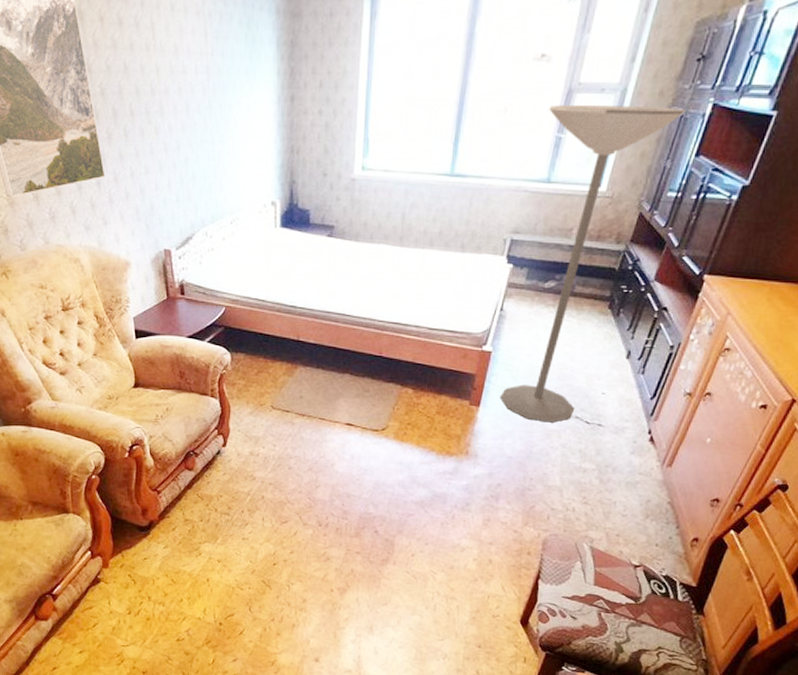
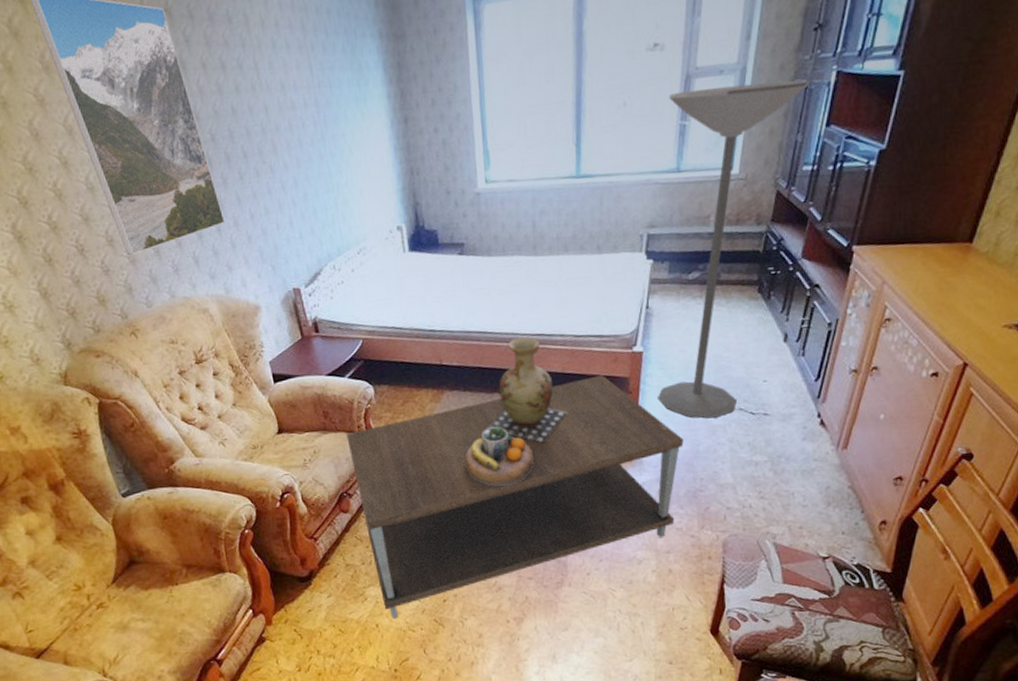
coffee table: none [199,369,519,575] -> present [346,375,684,619]
decorative bowl: none [309,405,376,464] -> present [464,426,535,487]
vase: none [334,323,412,427] -> present [486,336,567,443]

